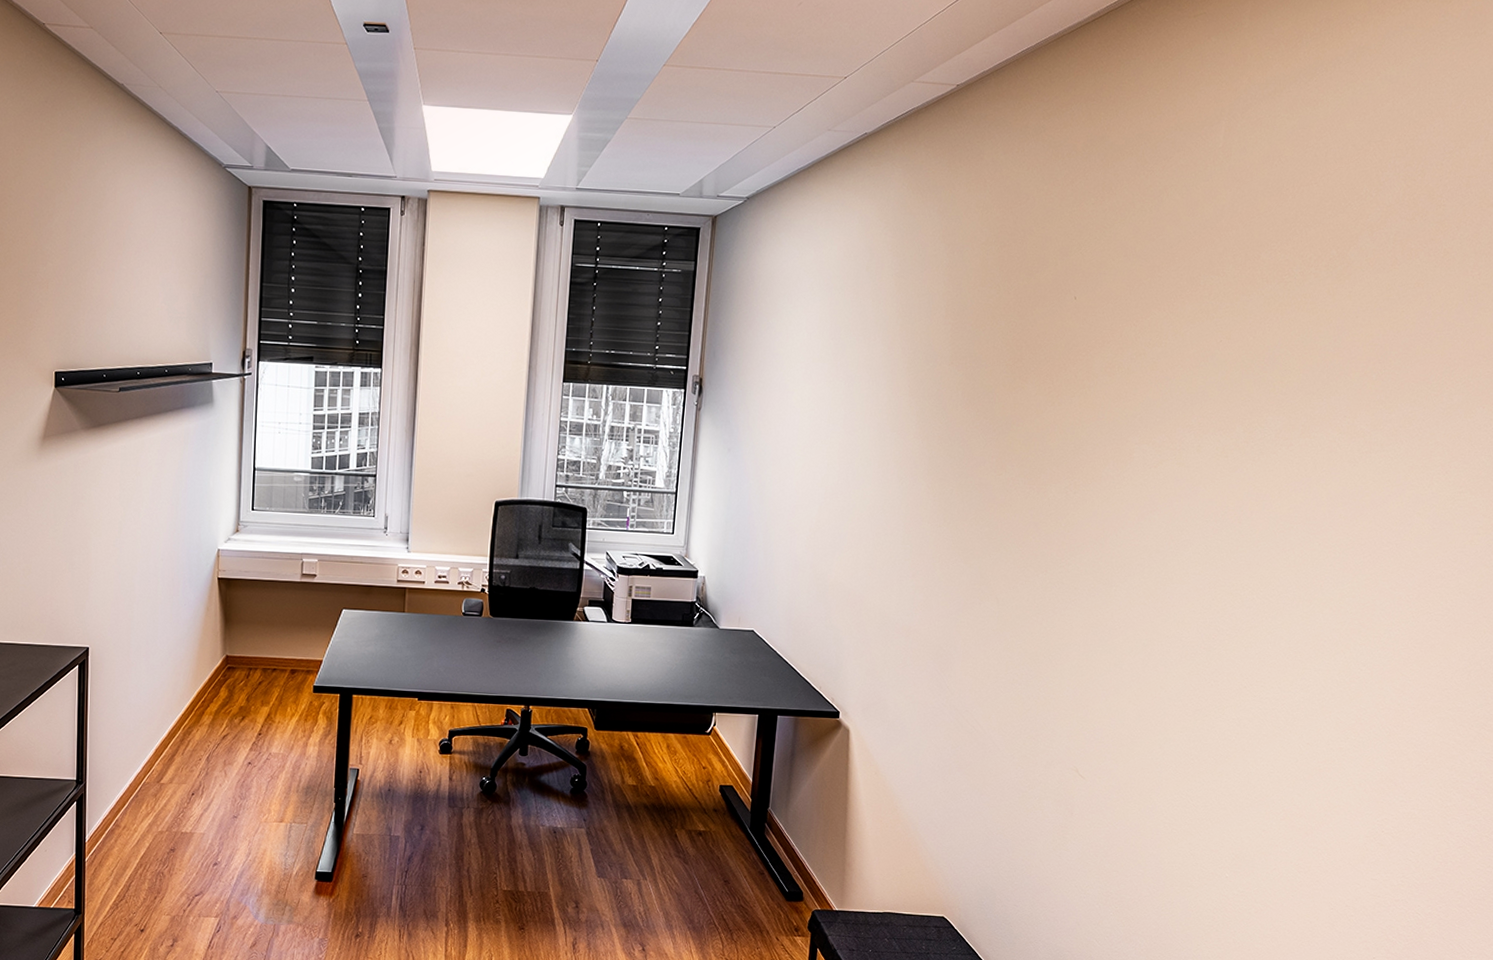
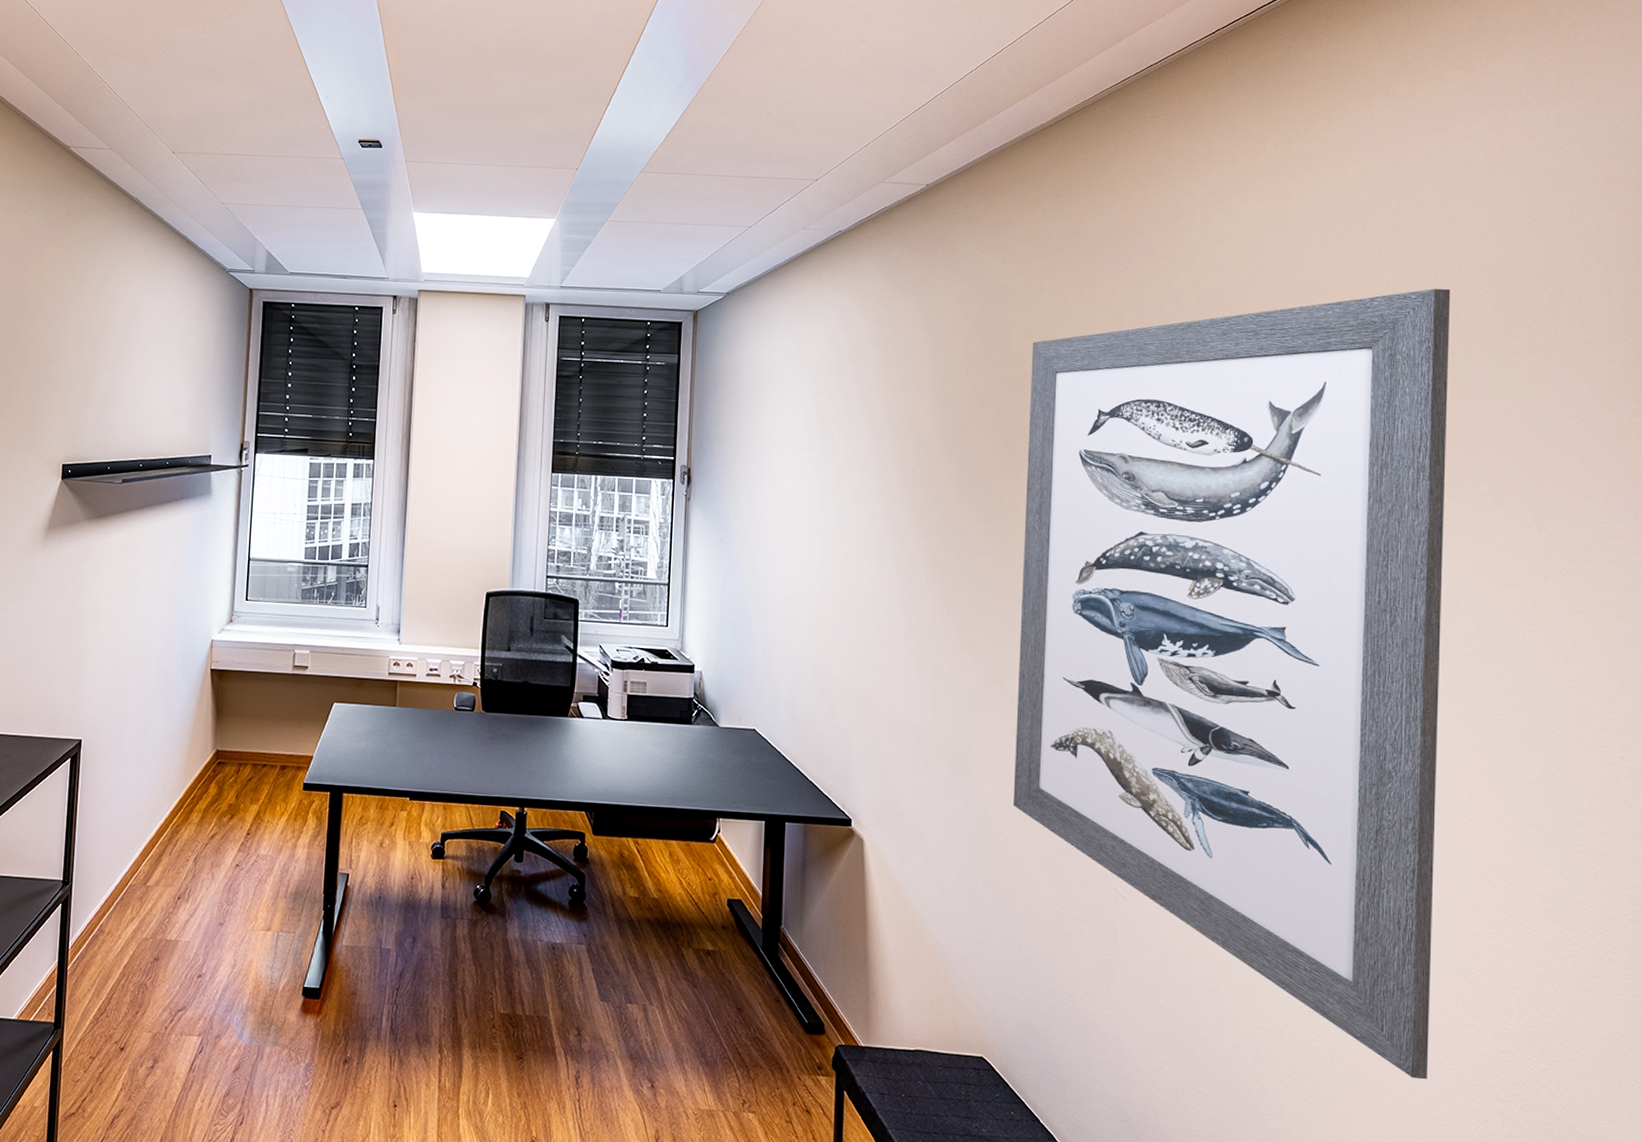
wall art: none [990,201,1456,926] -> present [1013,288,1451,1080]

